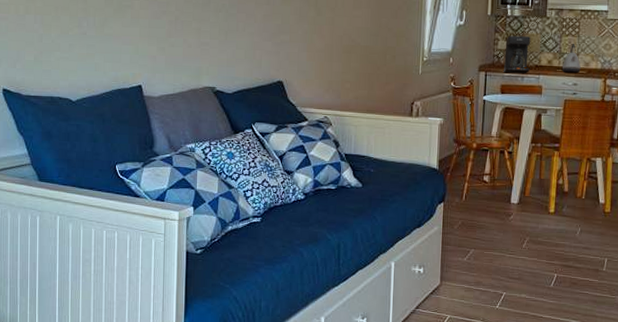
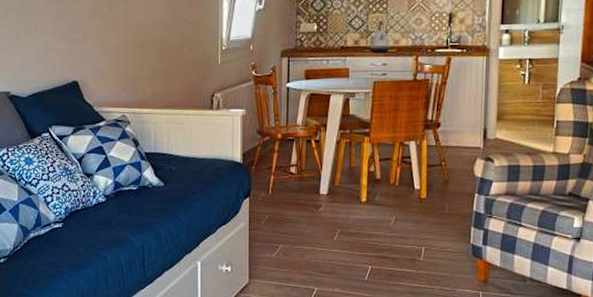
coffee maker: present [503,36,530,74] -> none [306,16,335,58]

